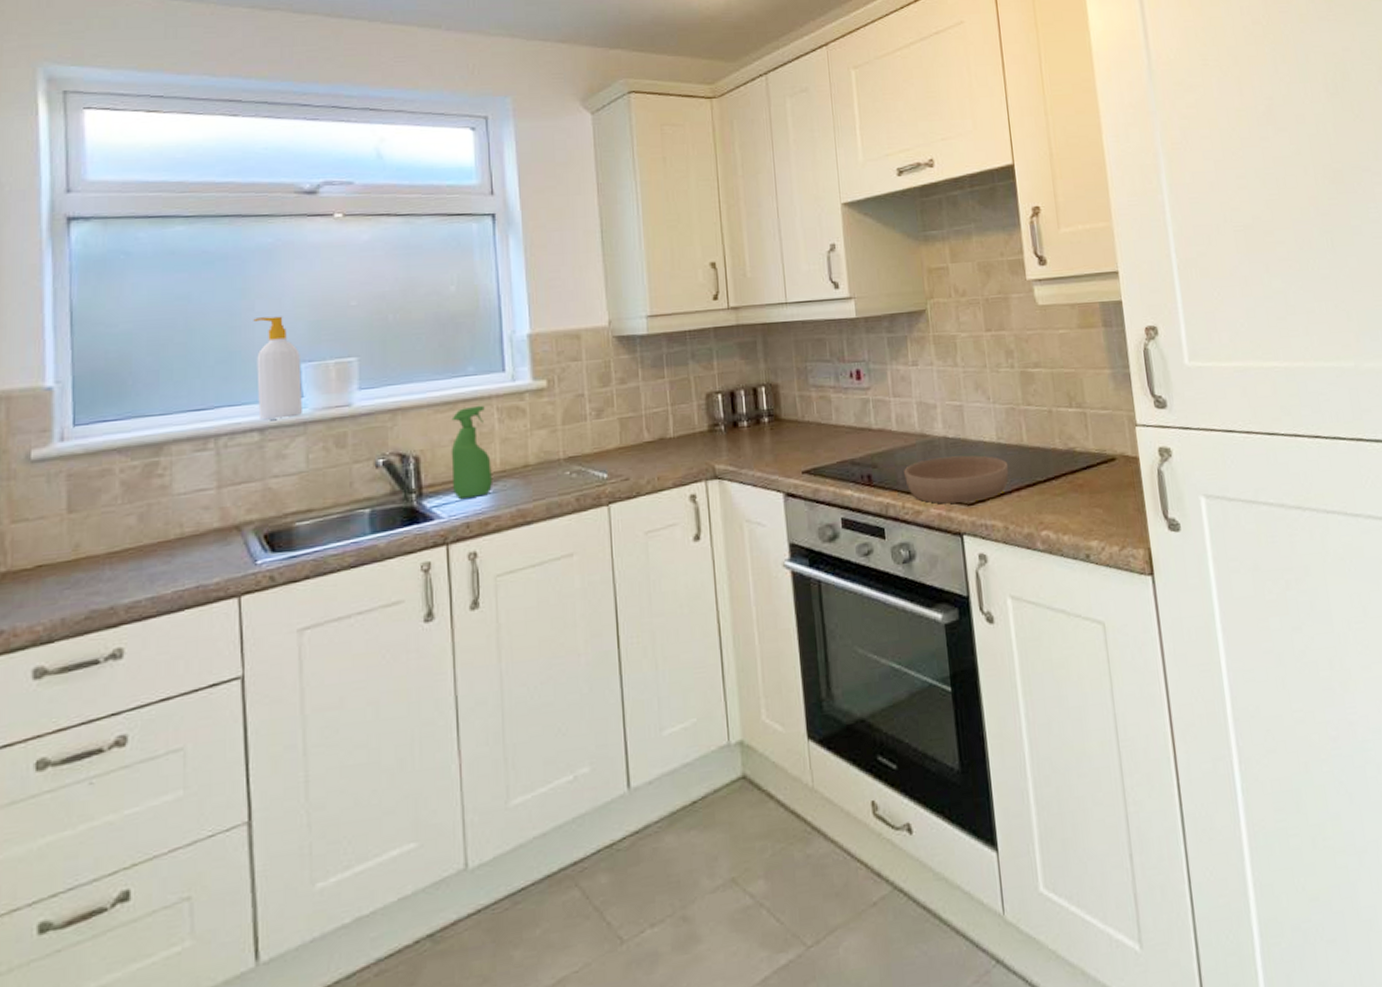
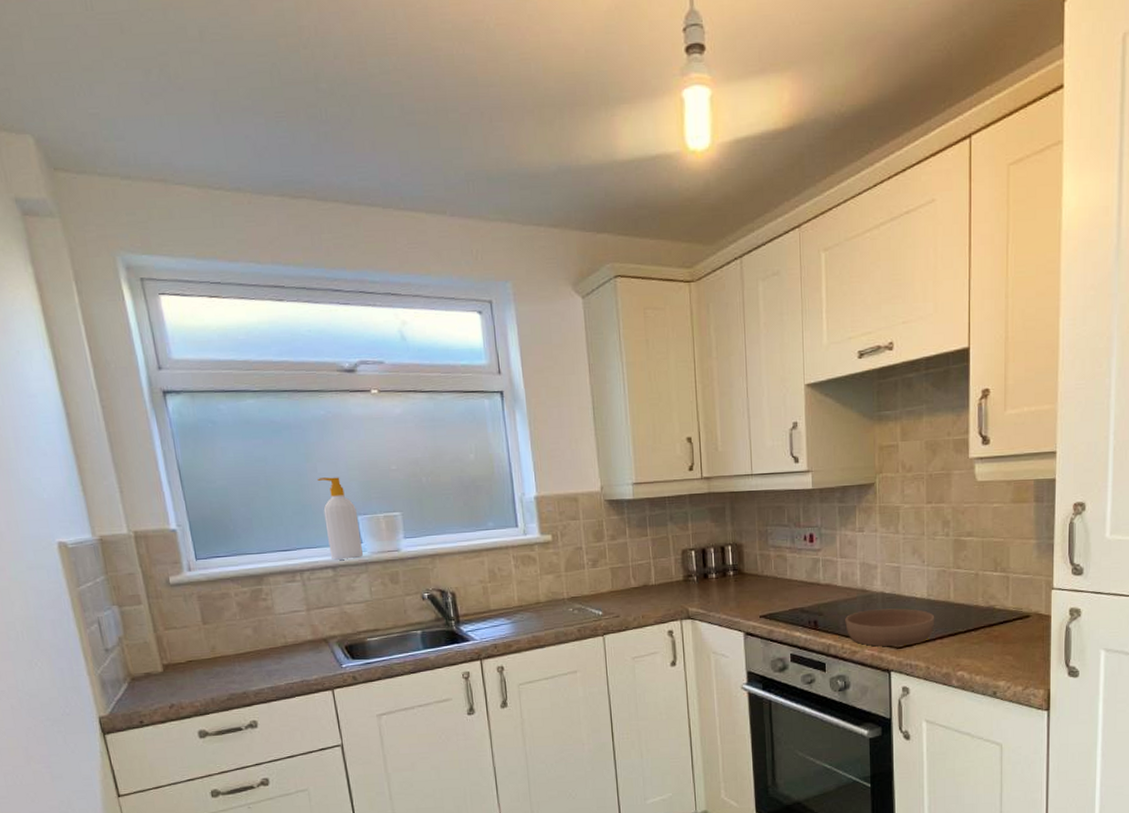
spray bottle: present [451,405,492,499] -> none [478,553,513,626]

